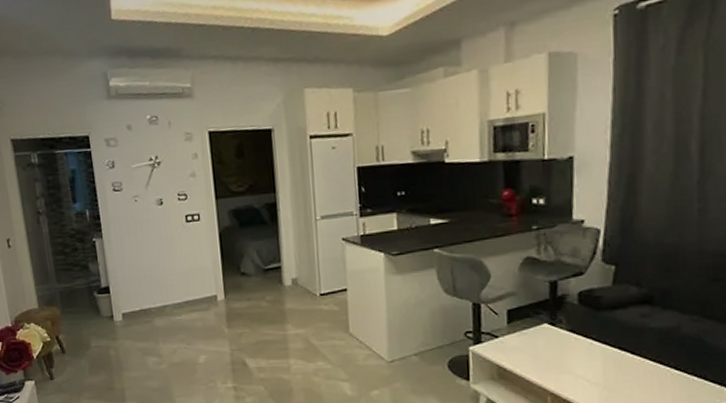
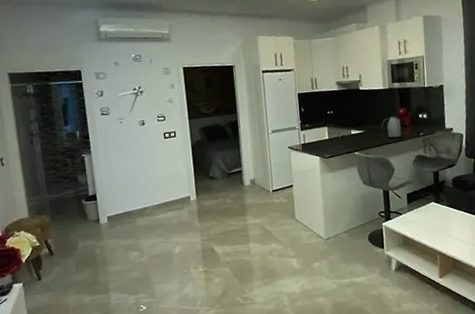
kettle: none [473,201,505,233] -> present [381,116,402,139]

